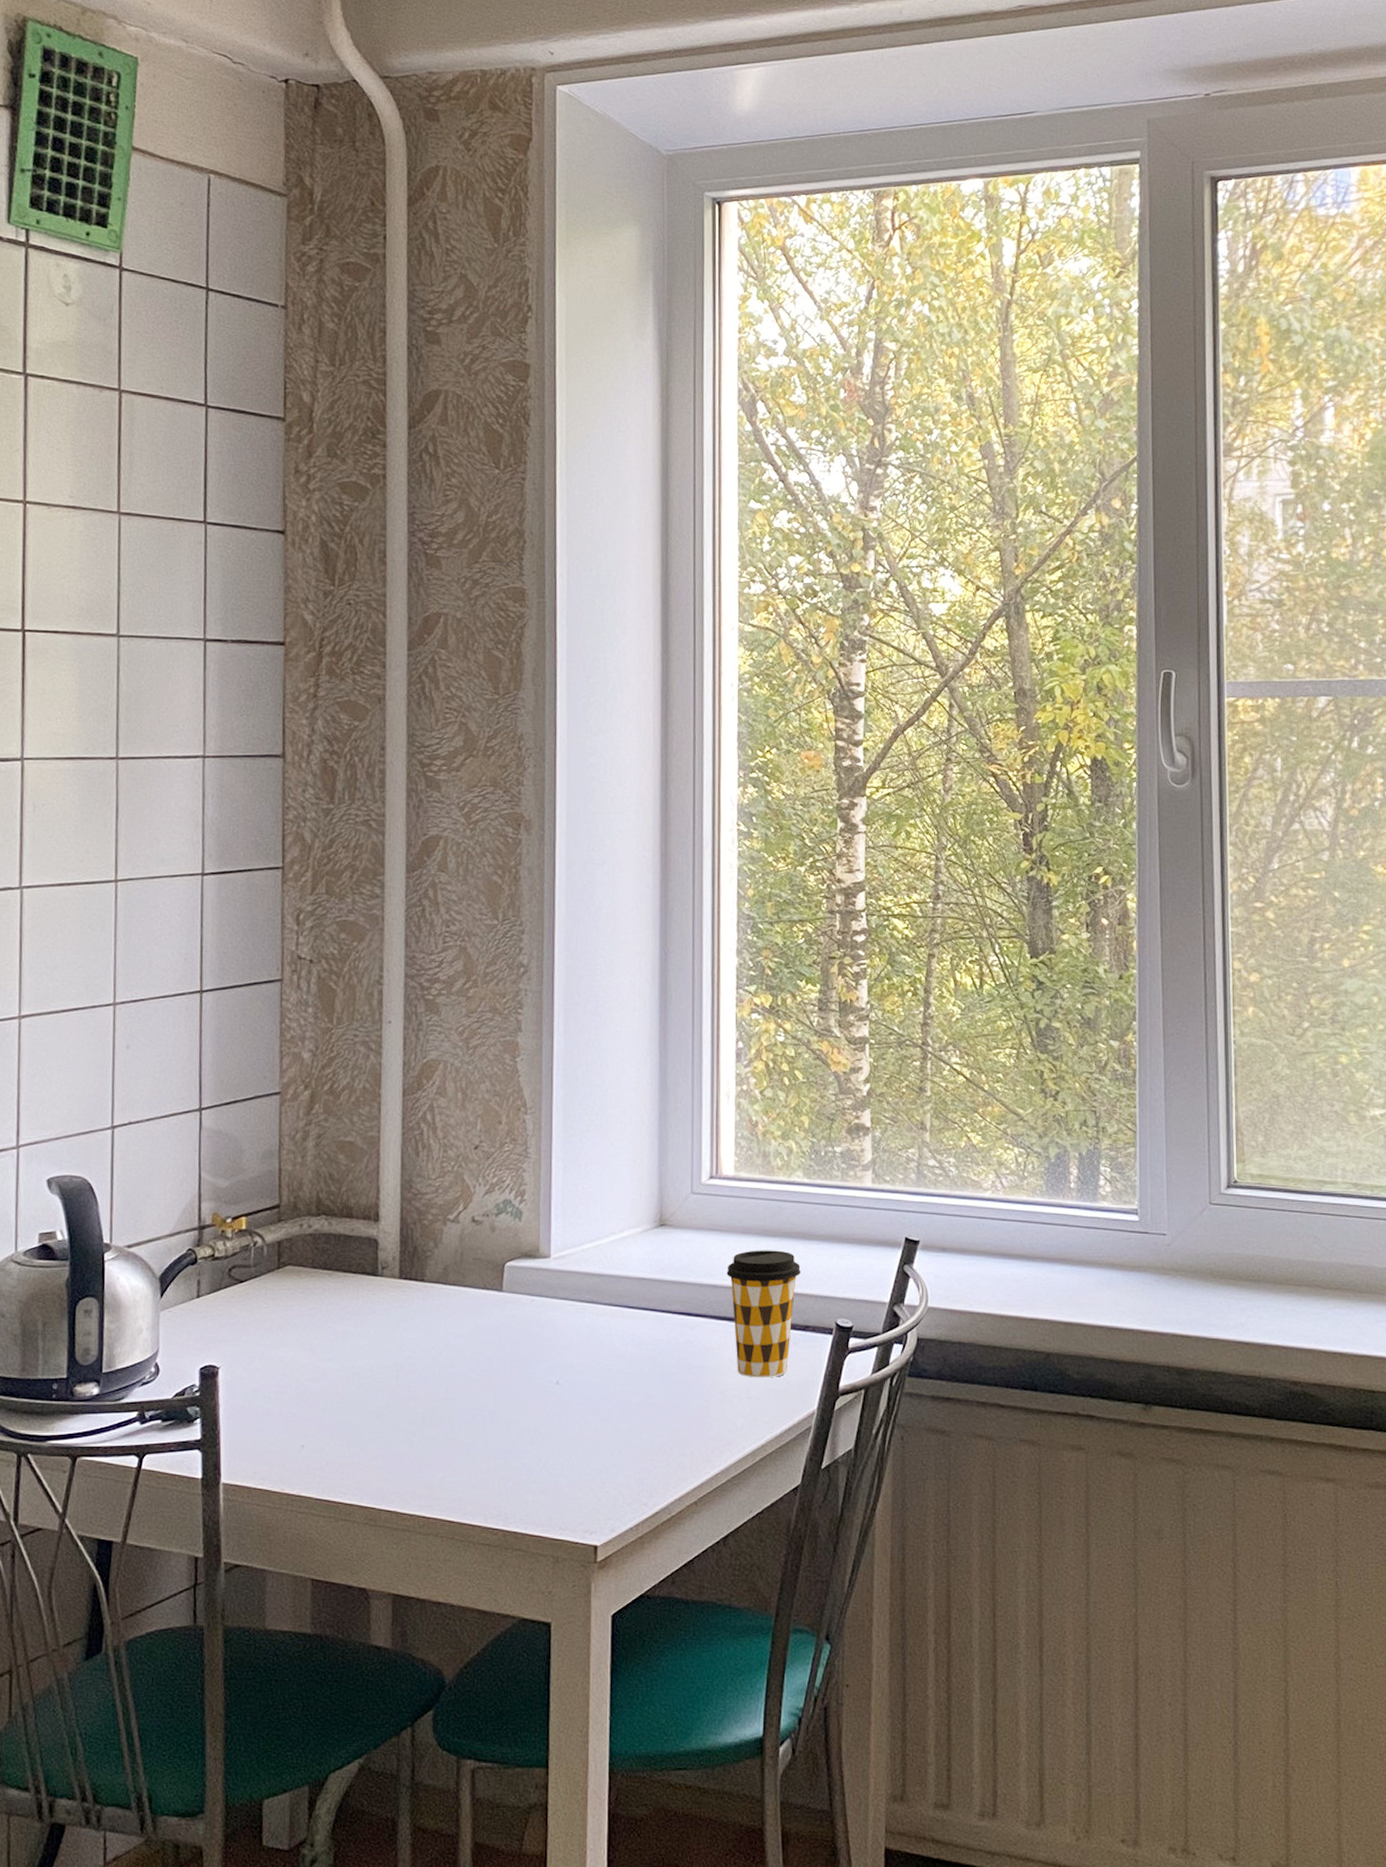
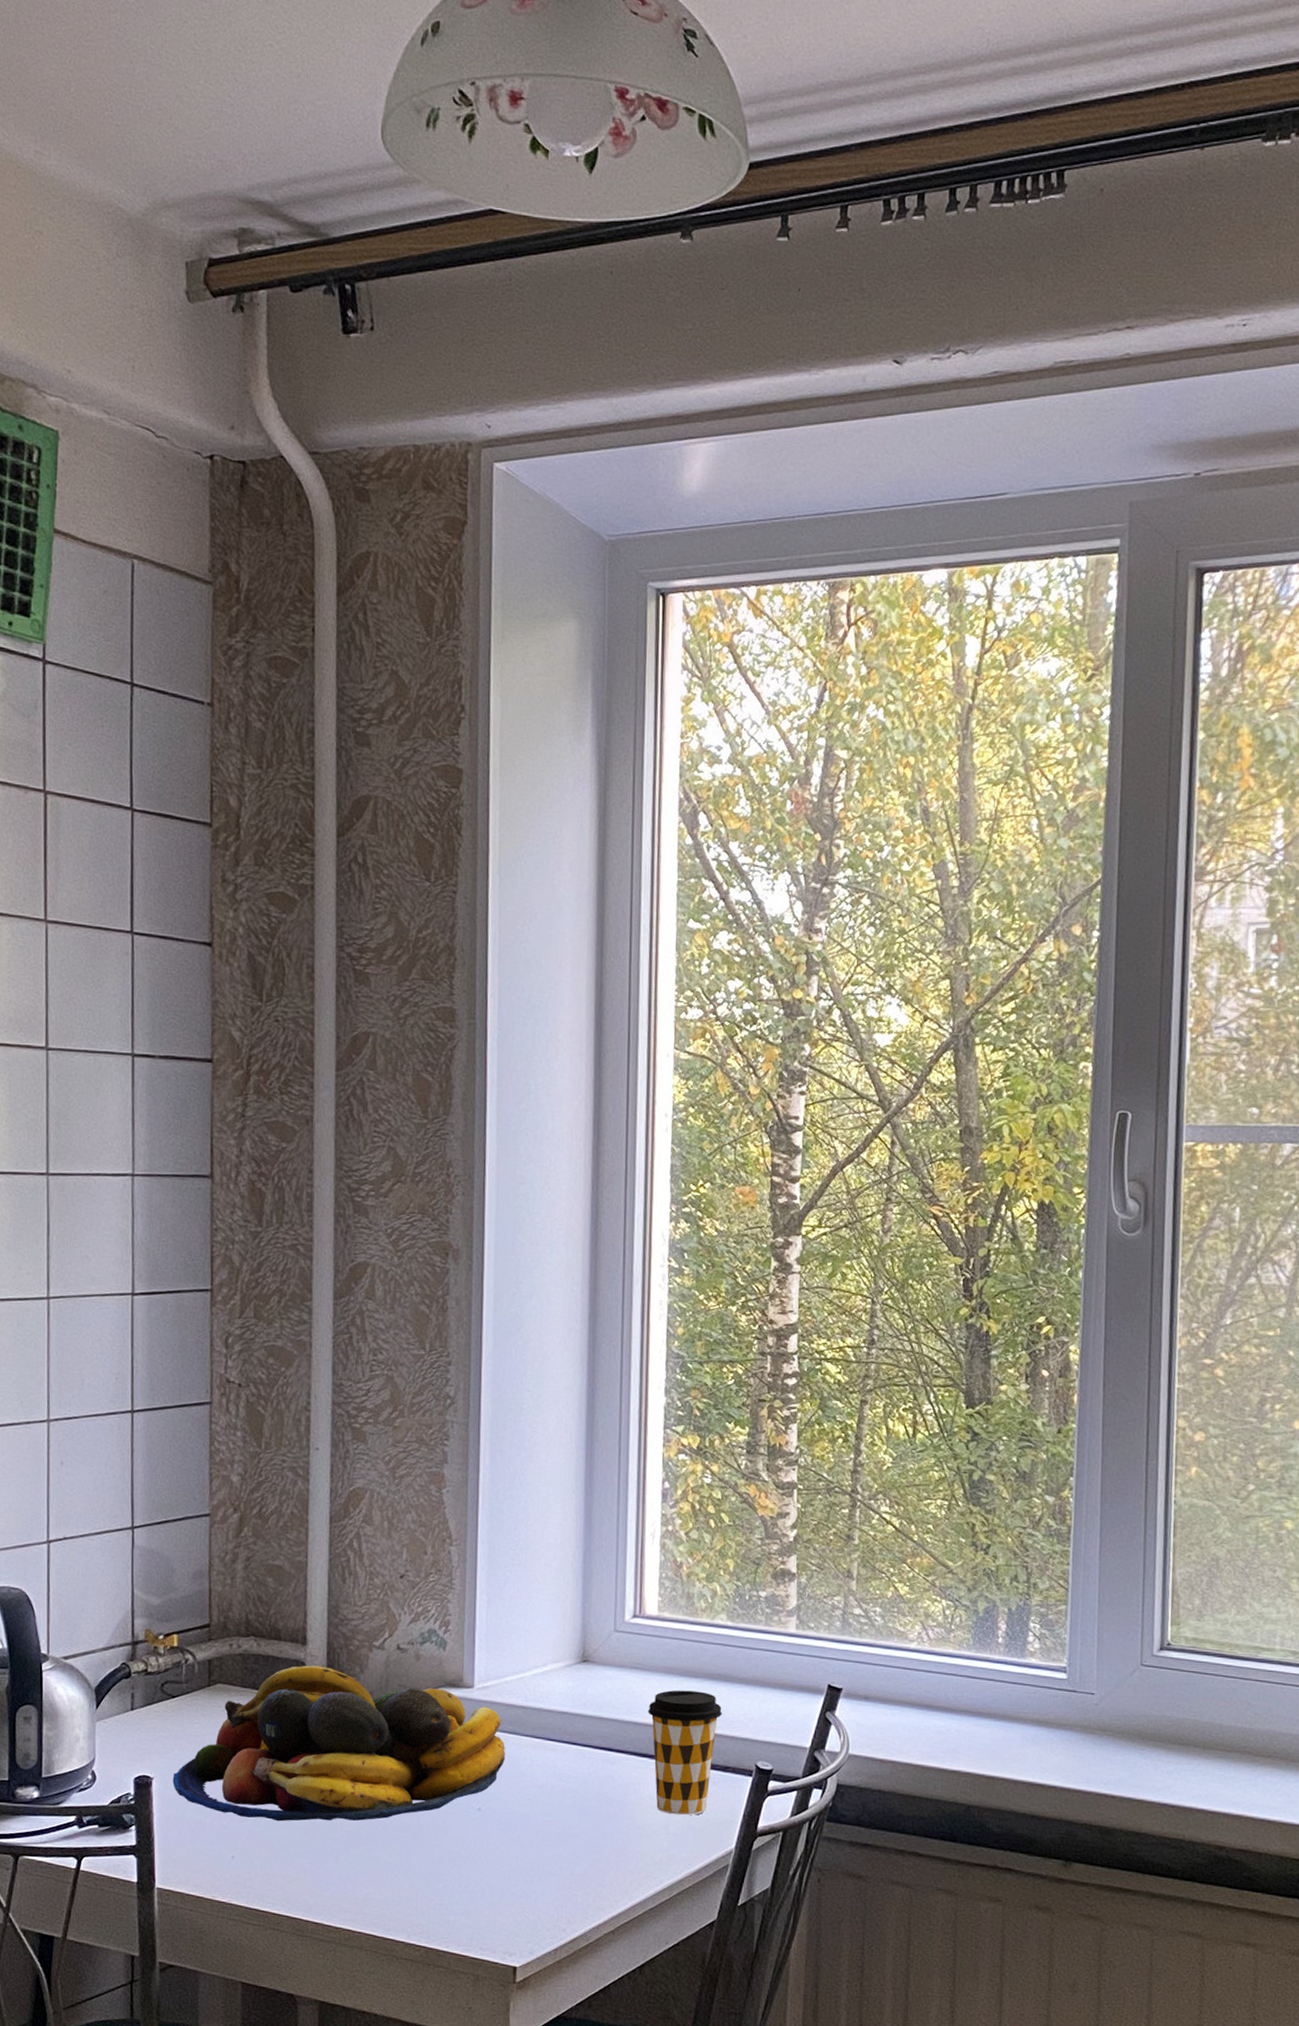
fruit bowl: none [240,1242,584,1406] -> present [172,1665,506,1822]

